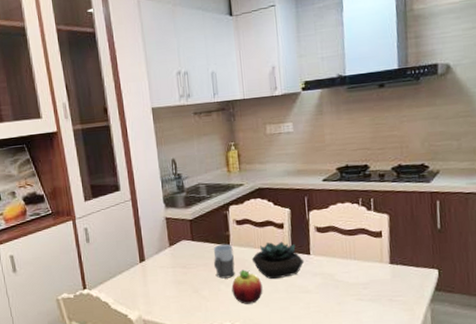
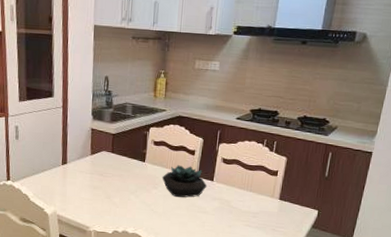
mug: present [213,244,235,279] -> none [127,160,147,191]
fruit: present [231,270,263,304] -> none [140,185,168,216]

